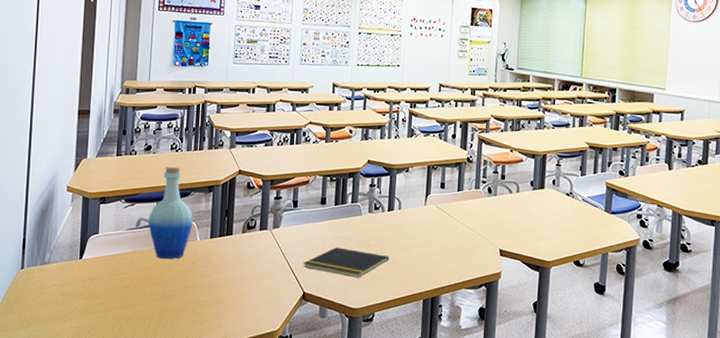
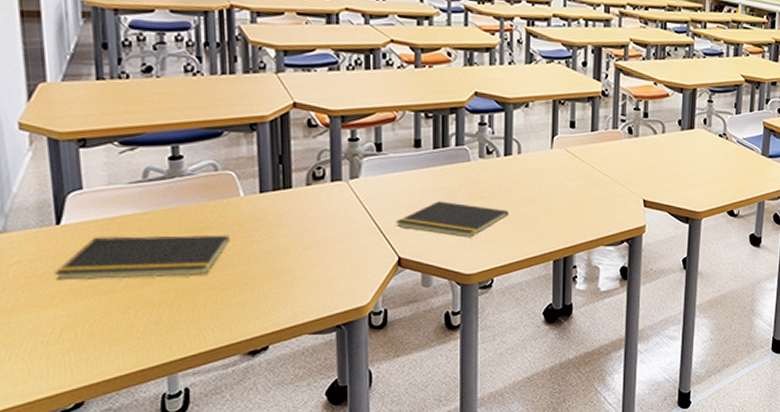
notepad: none [74,268,187,301] -> present [54,234,230,281]
bottle: present [148,167,193,260] -> none [161,97,231,222]

